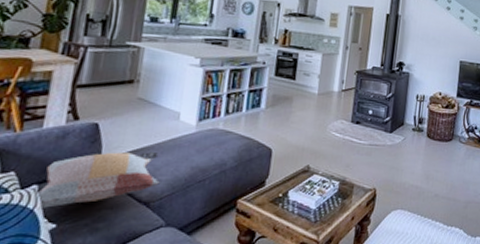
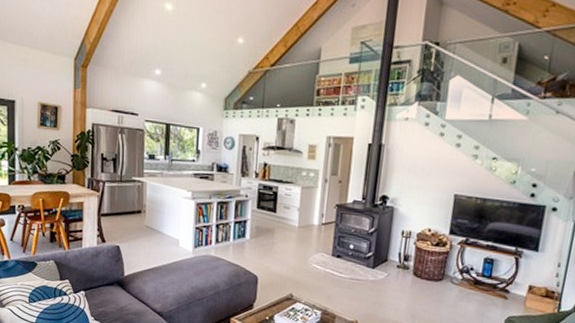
decorative pillow: present [35,151,160,210] -> none [83,270,168,310]

